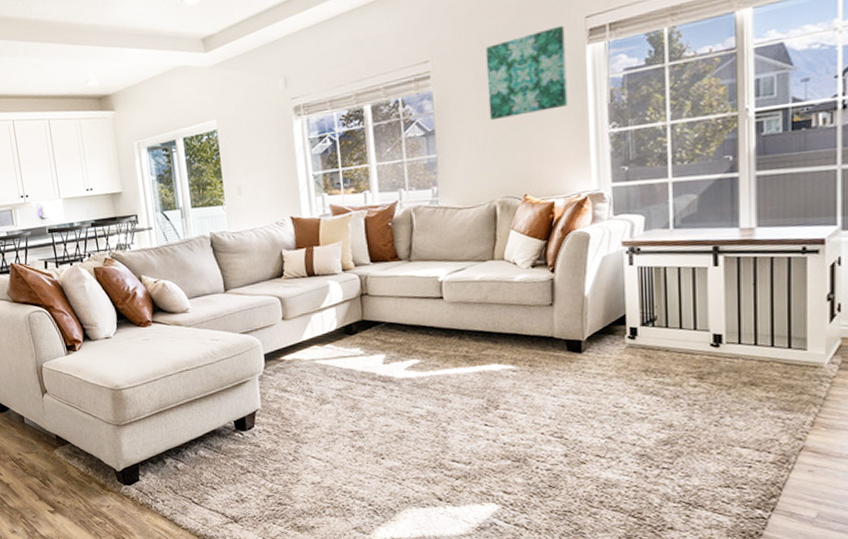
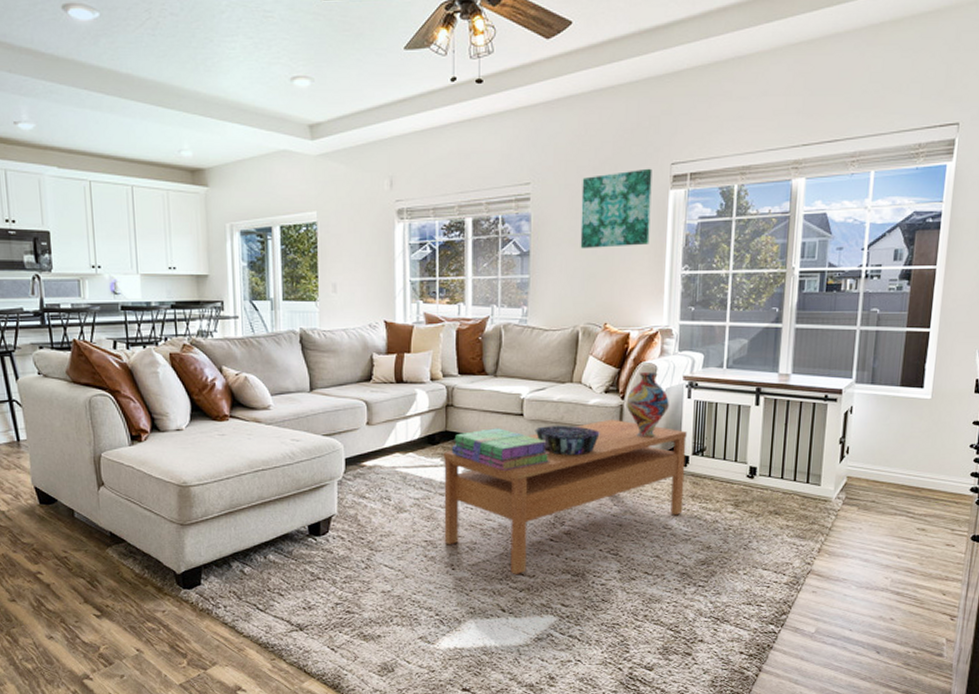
coffee table: none [363,294,635,463] -> present [444,419,687,575]
stack of books: none [369,313,476,357] -> present [451,428,549,472]
decorative bowl: none [457,304,530,337] -> present [535,425,600,456]
vase: none [557,240,608,312] -> present [626,372,669,437]

